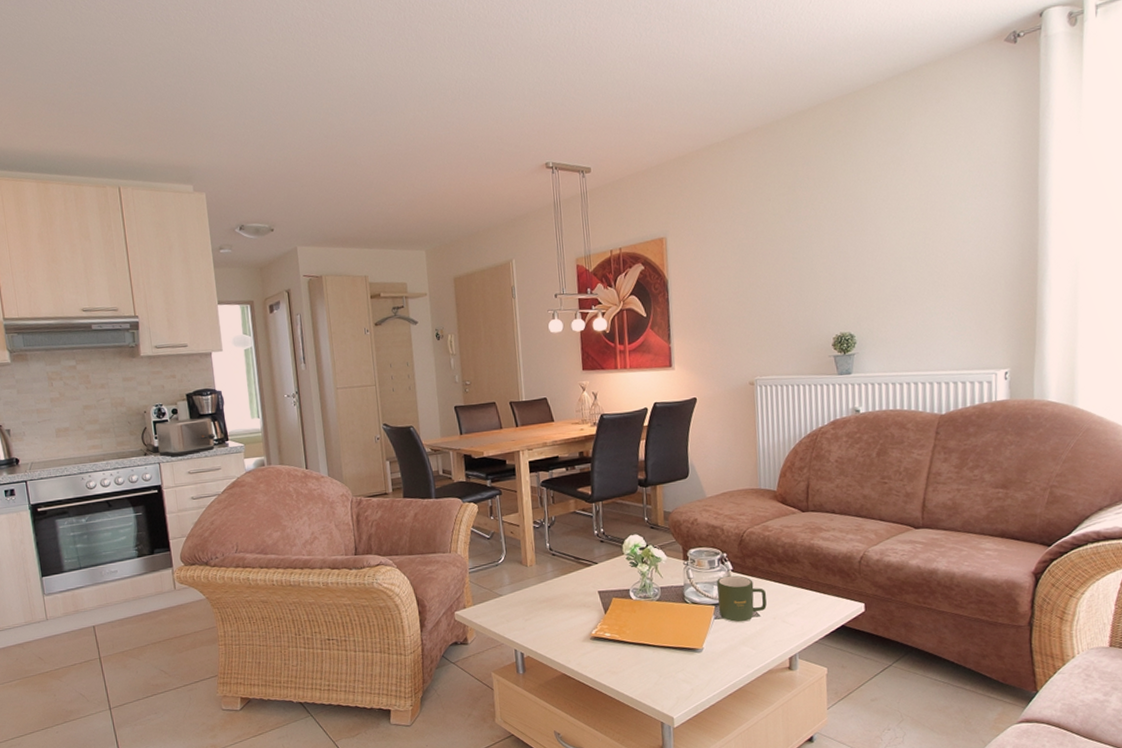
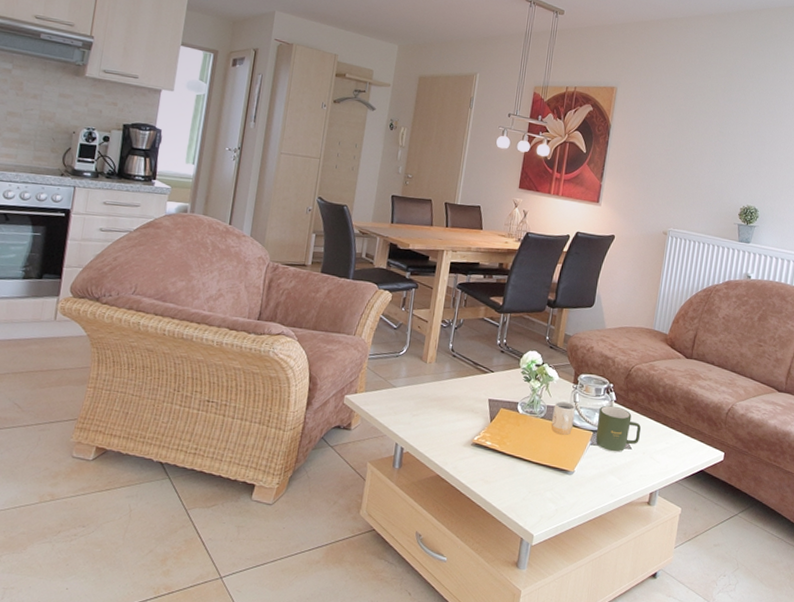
toaster: present [155,417,215,457] -> none [77,146,144,186]
mug: none [667,580,693,615] -> present [551,401,576,436]

